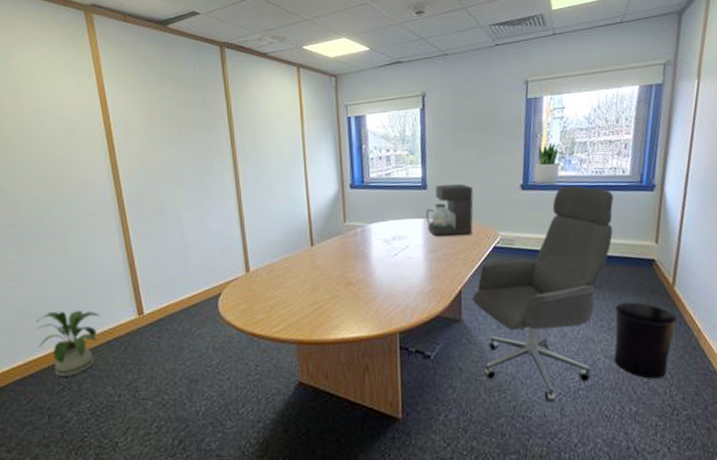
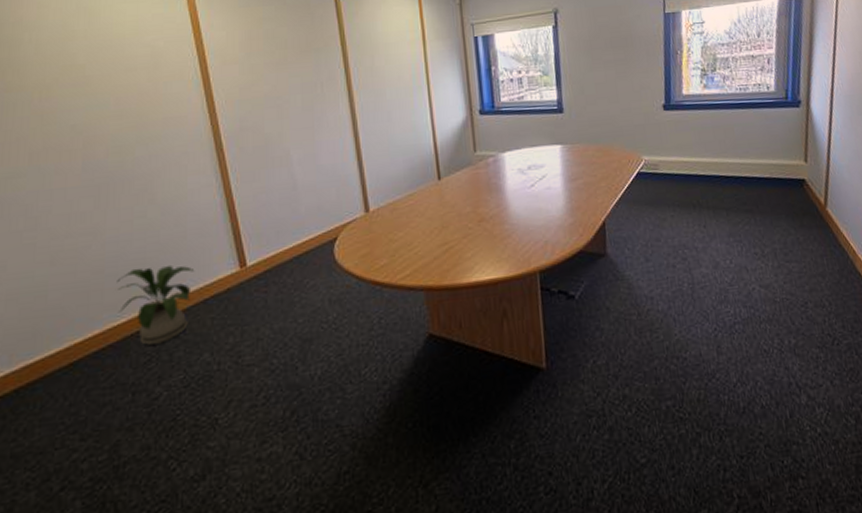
coffee maker: present [425,184,474,237] -> none [563,106,615,164]
office chair: present [472,186,614,402] -> none [617,104,761,340]
planter: present [535,142,560,185] -> none [676,59,703,105]
waste bin: present [614,302,678,379] -> none [767,225,832,308]

